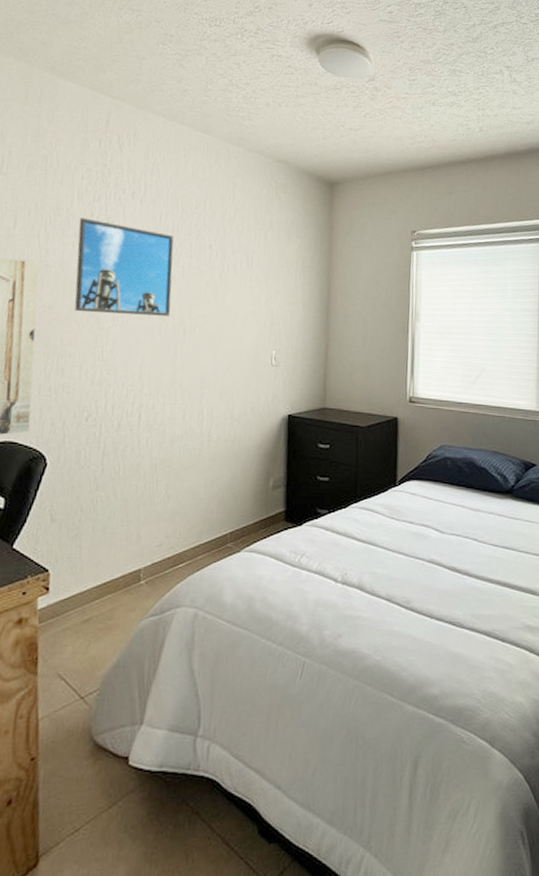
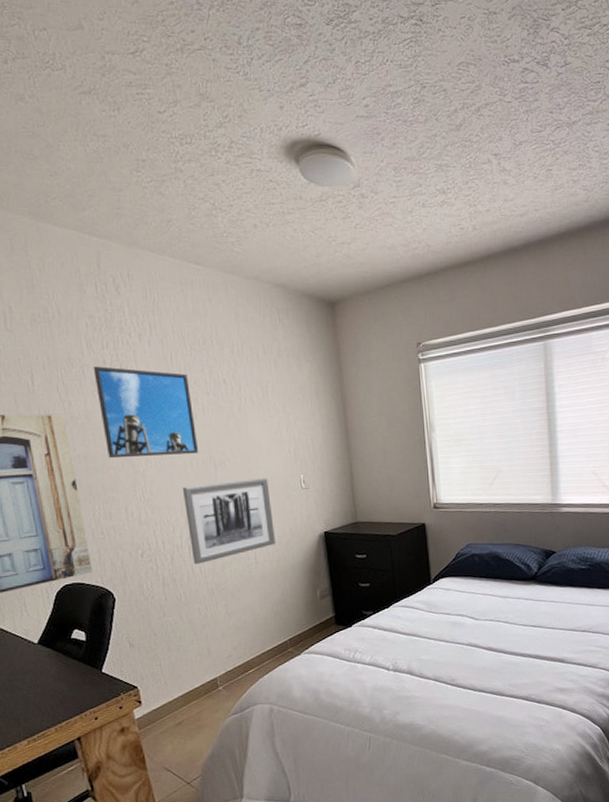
wall art: none [141,349,238,436] -> present [182,478,275,565]

